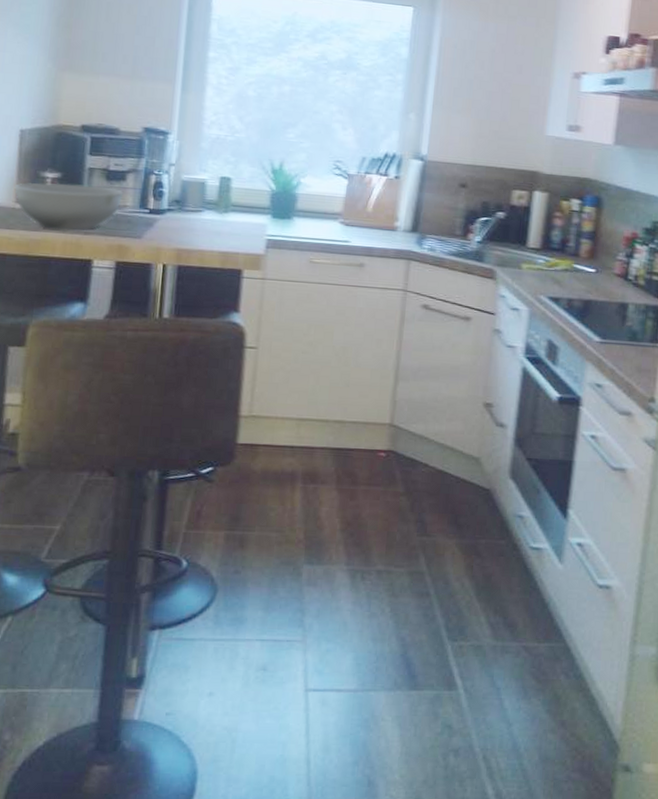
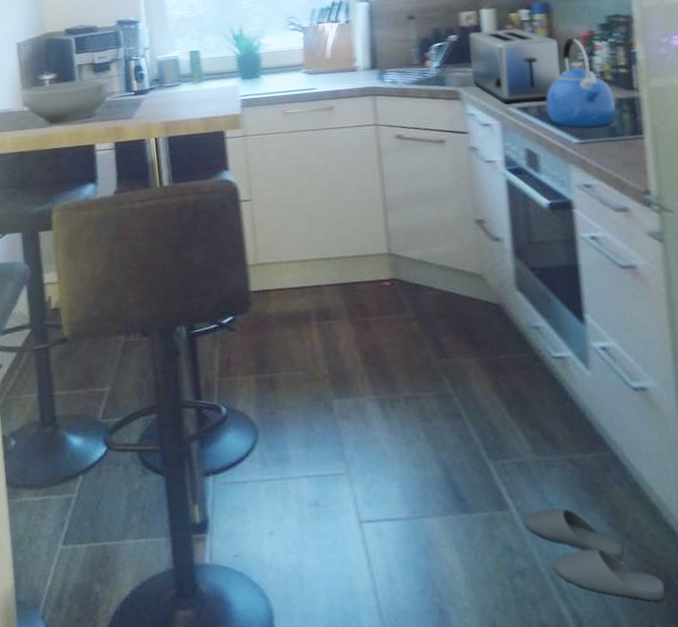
slippers: none [468,692,587,786] -> present [523,508,666,601]
toaster: none [511,213,602,296] -> present [467,27,561,105]
kettle: none [575,236,643,330] -> present [545,36,617,129]

